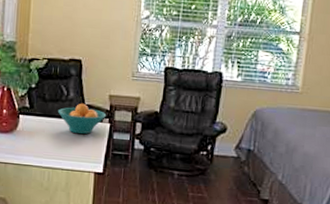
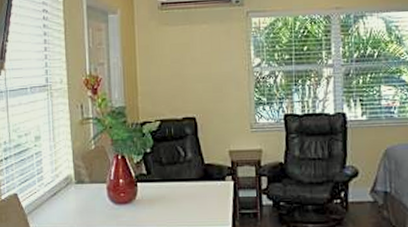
fruit bowl: present [57,103,107,135] -> none [176,162,229,196]

